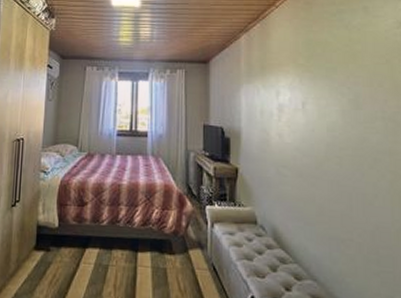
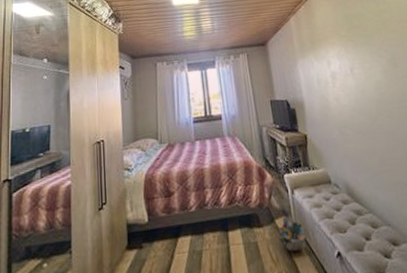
waste bin: none [190,249,221,286] -> present [277,217,308,252]

